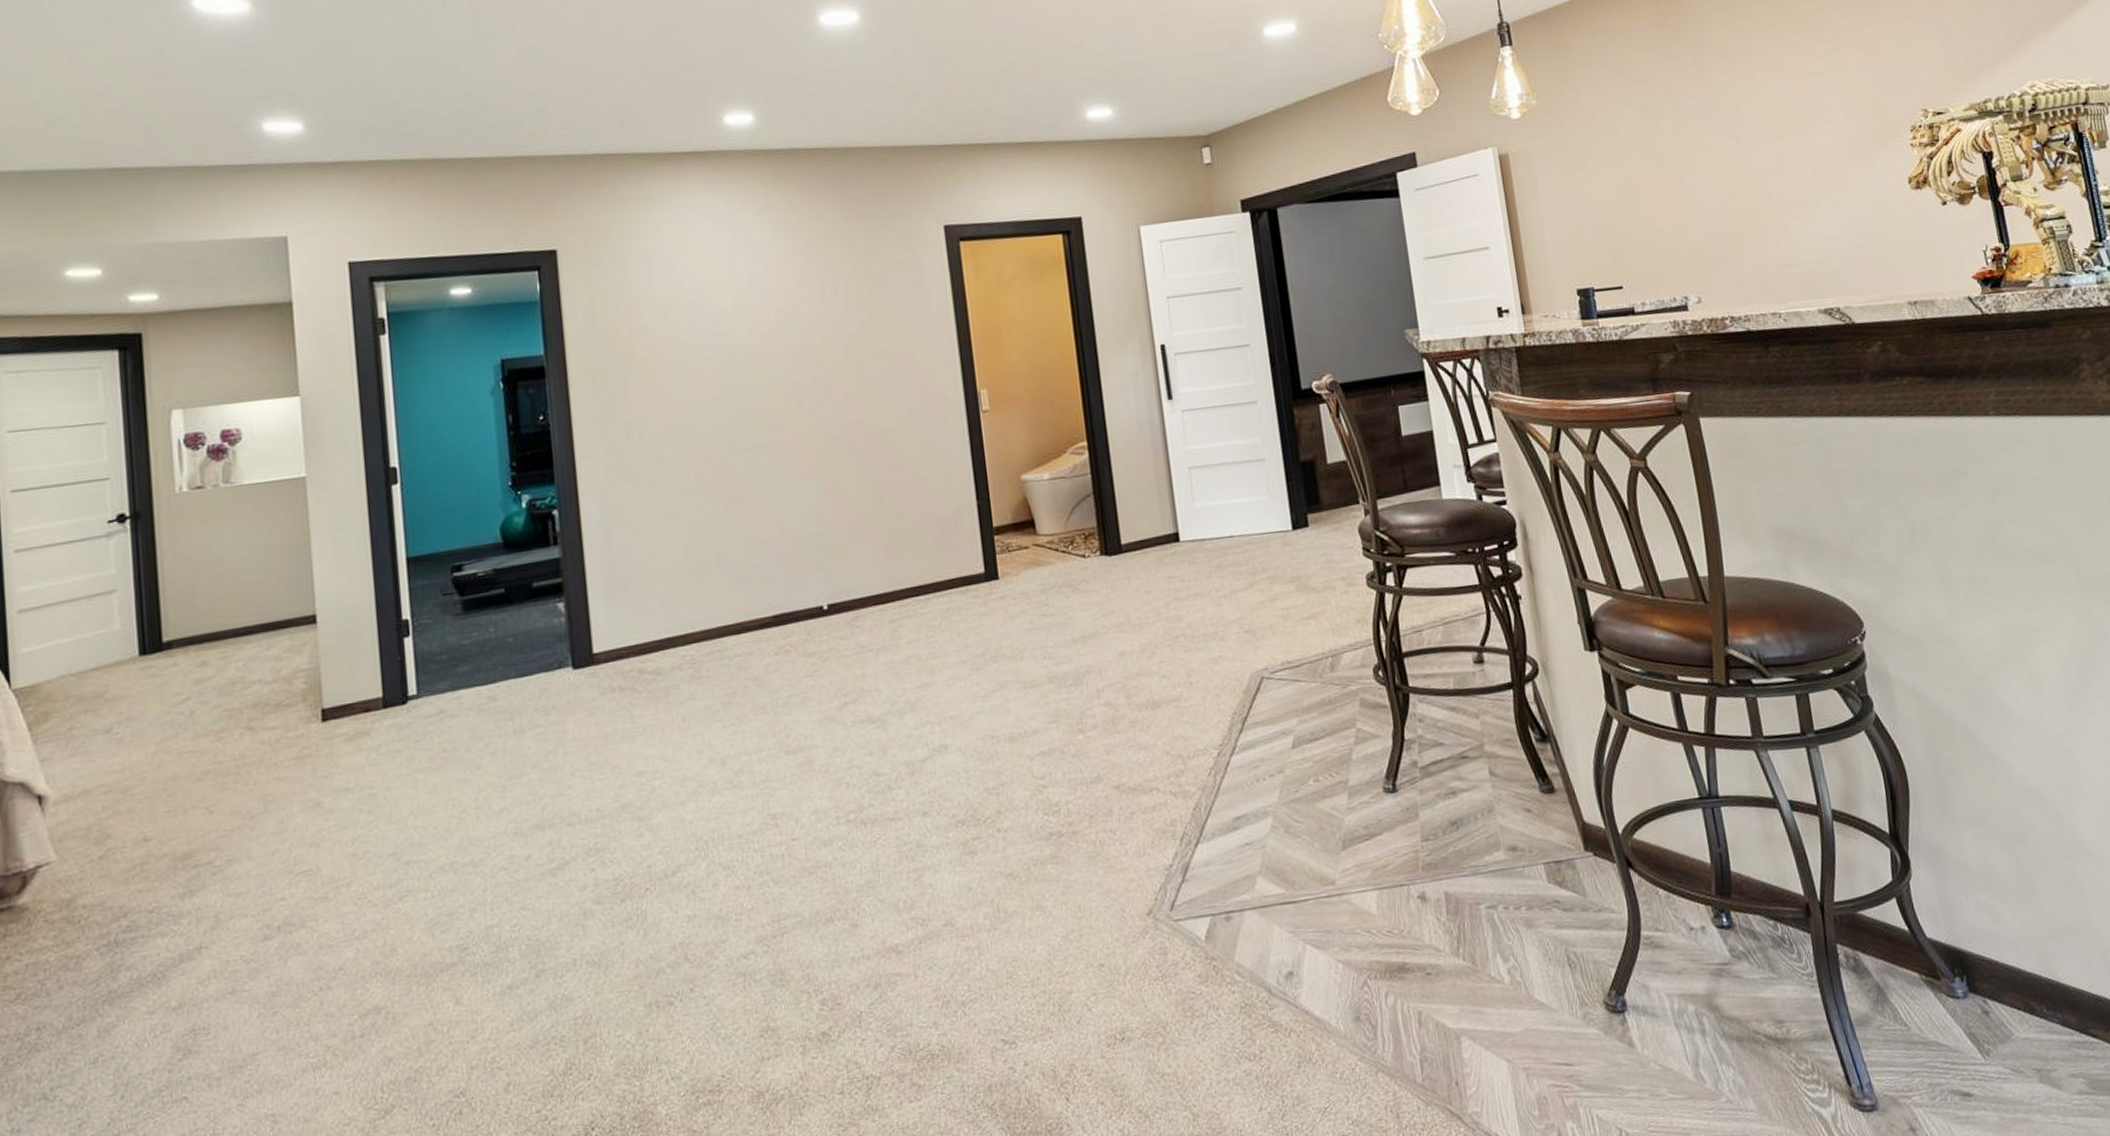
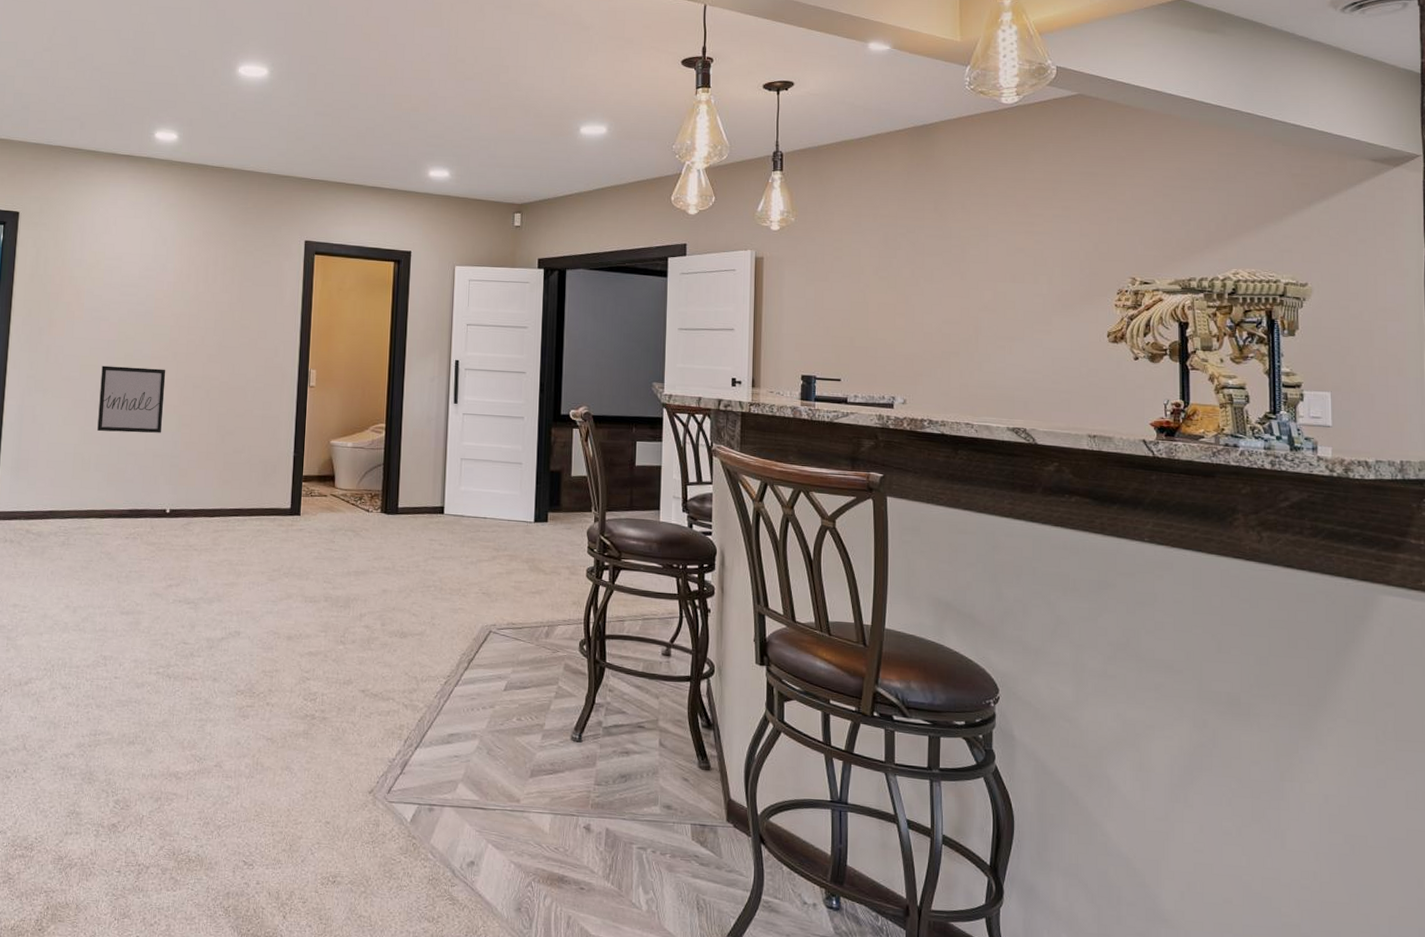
wall art: none [704,423,799,521] -> present [97,365,166,433]

